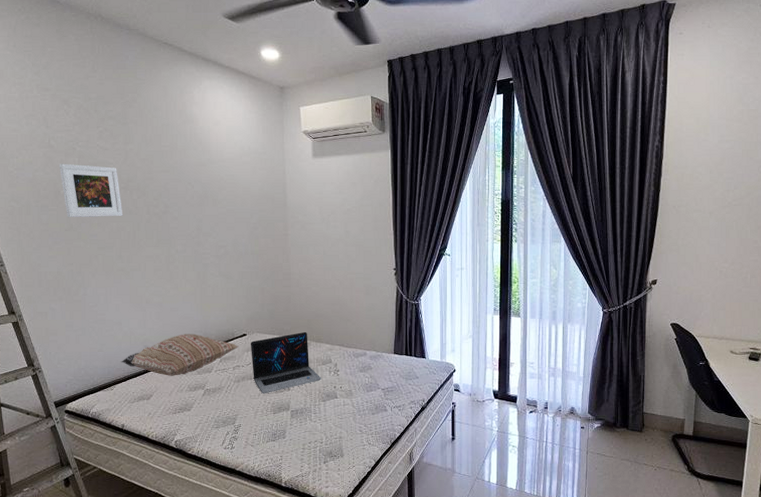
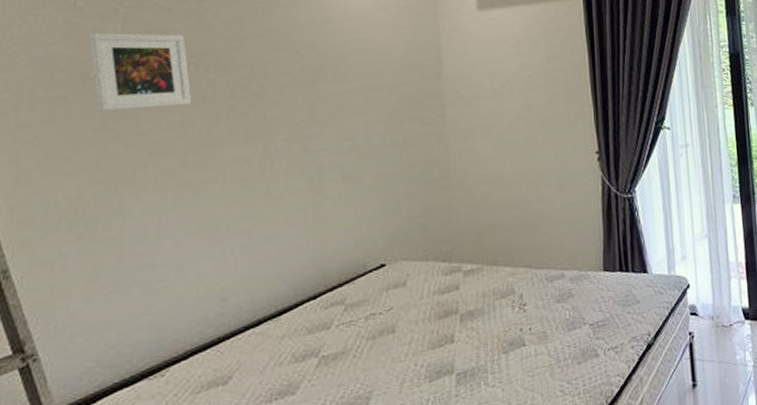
cushion: present [120,334,239,376] -> none [178,271,374,343]
laptop: present [251,331,321,394] -> none [392,251,501,353]

